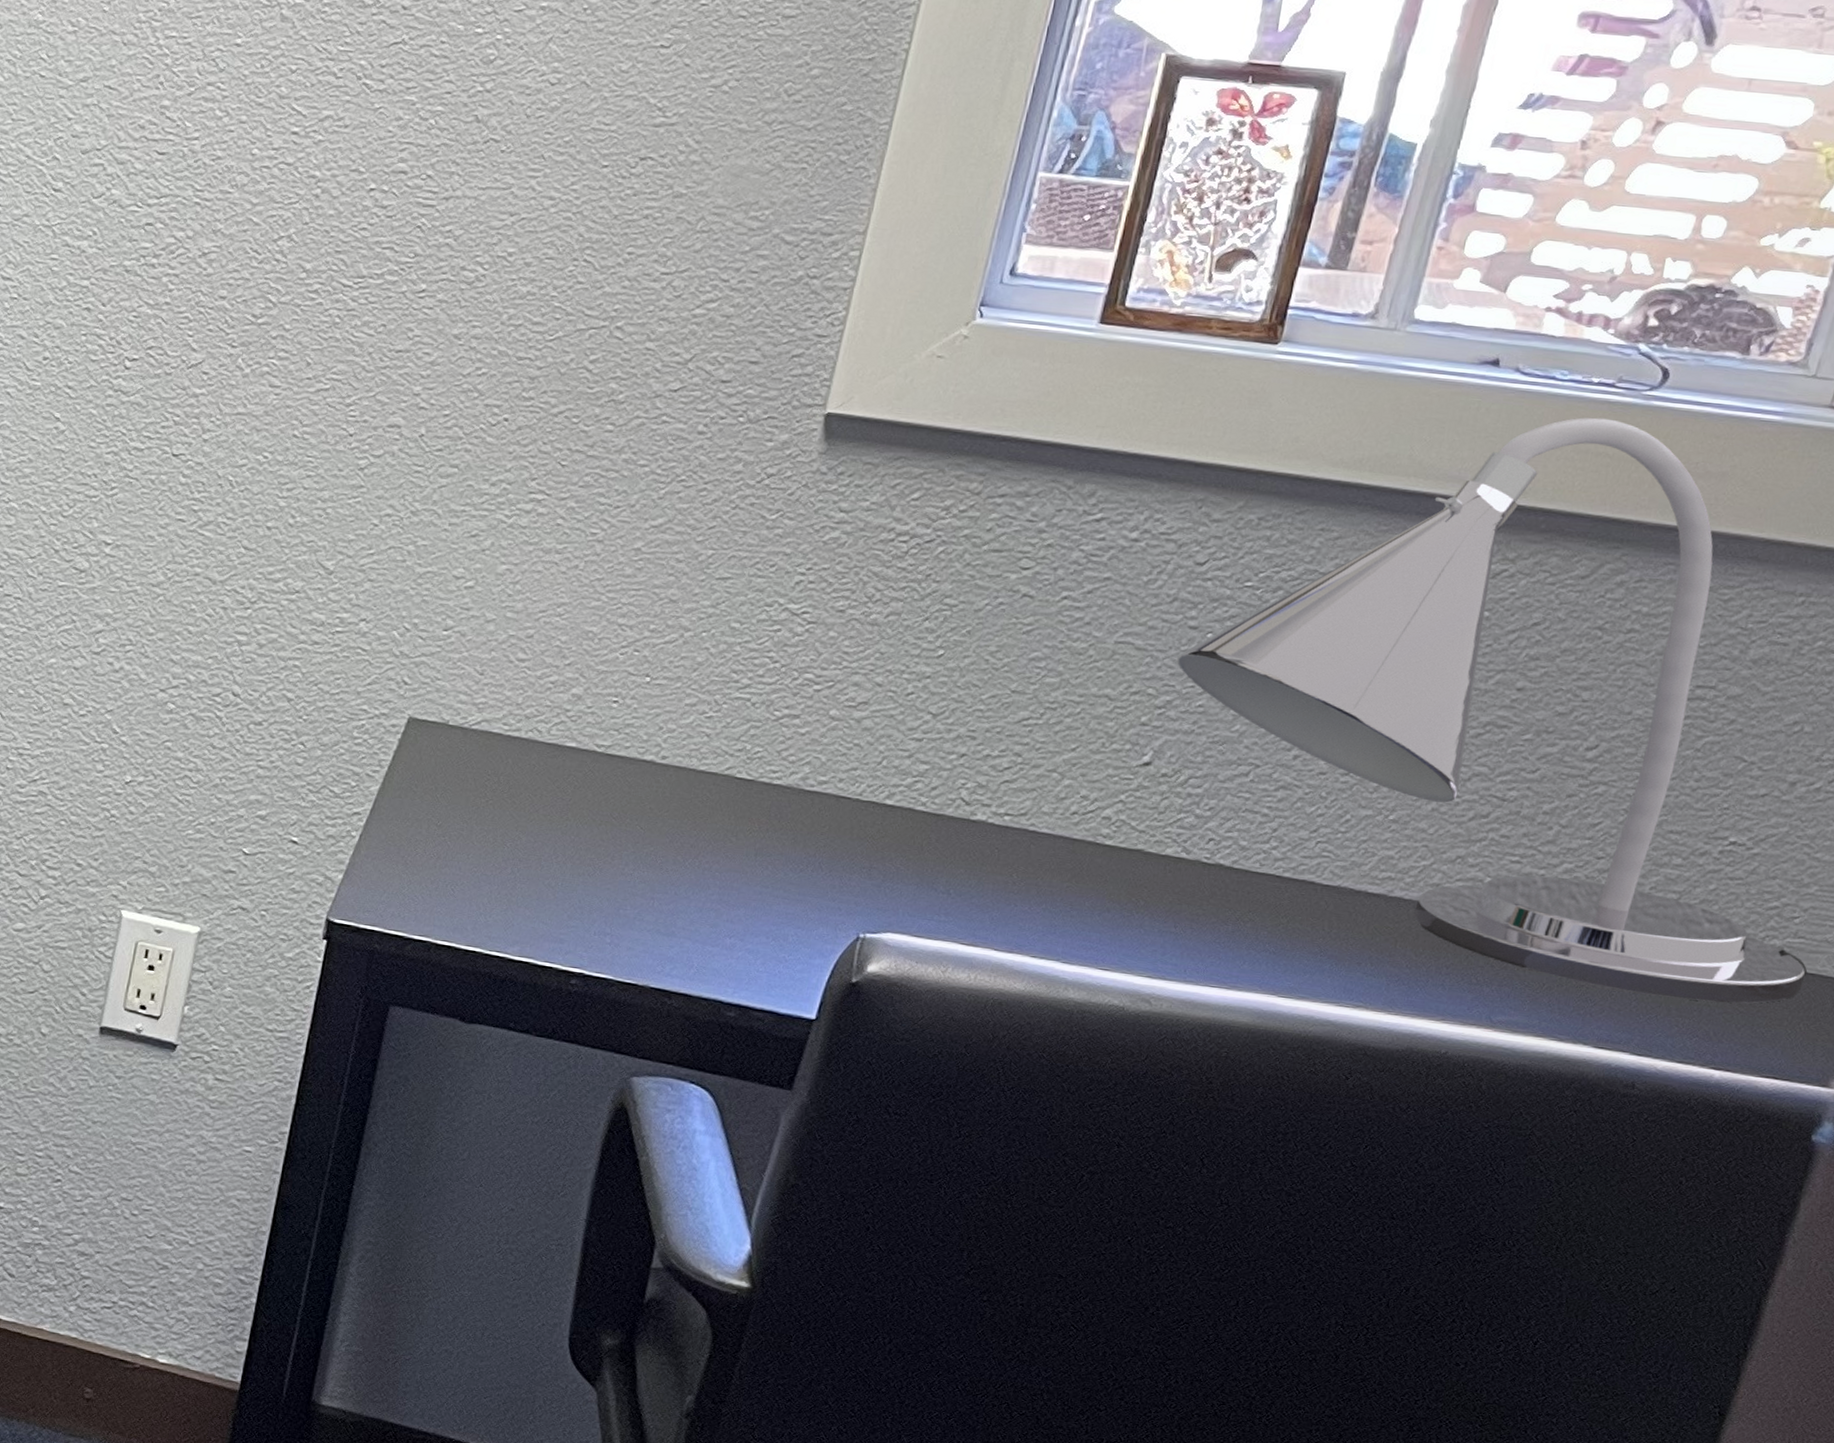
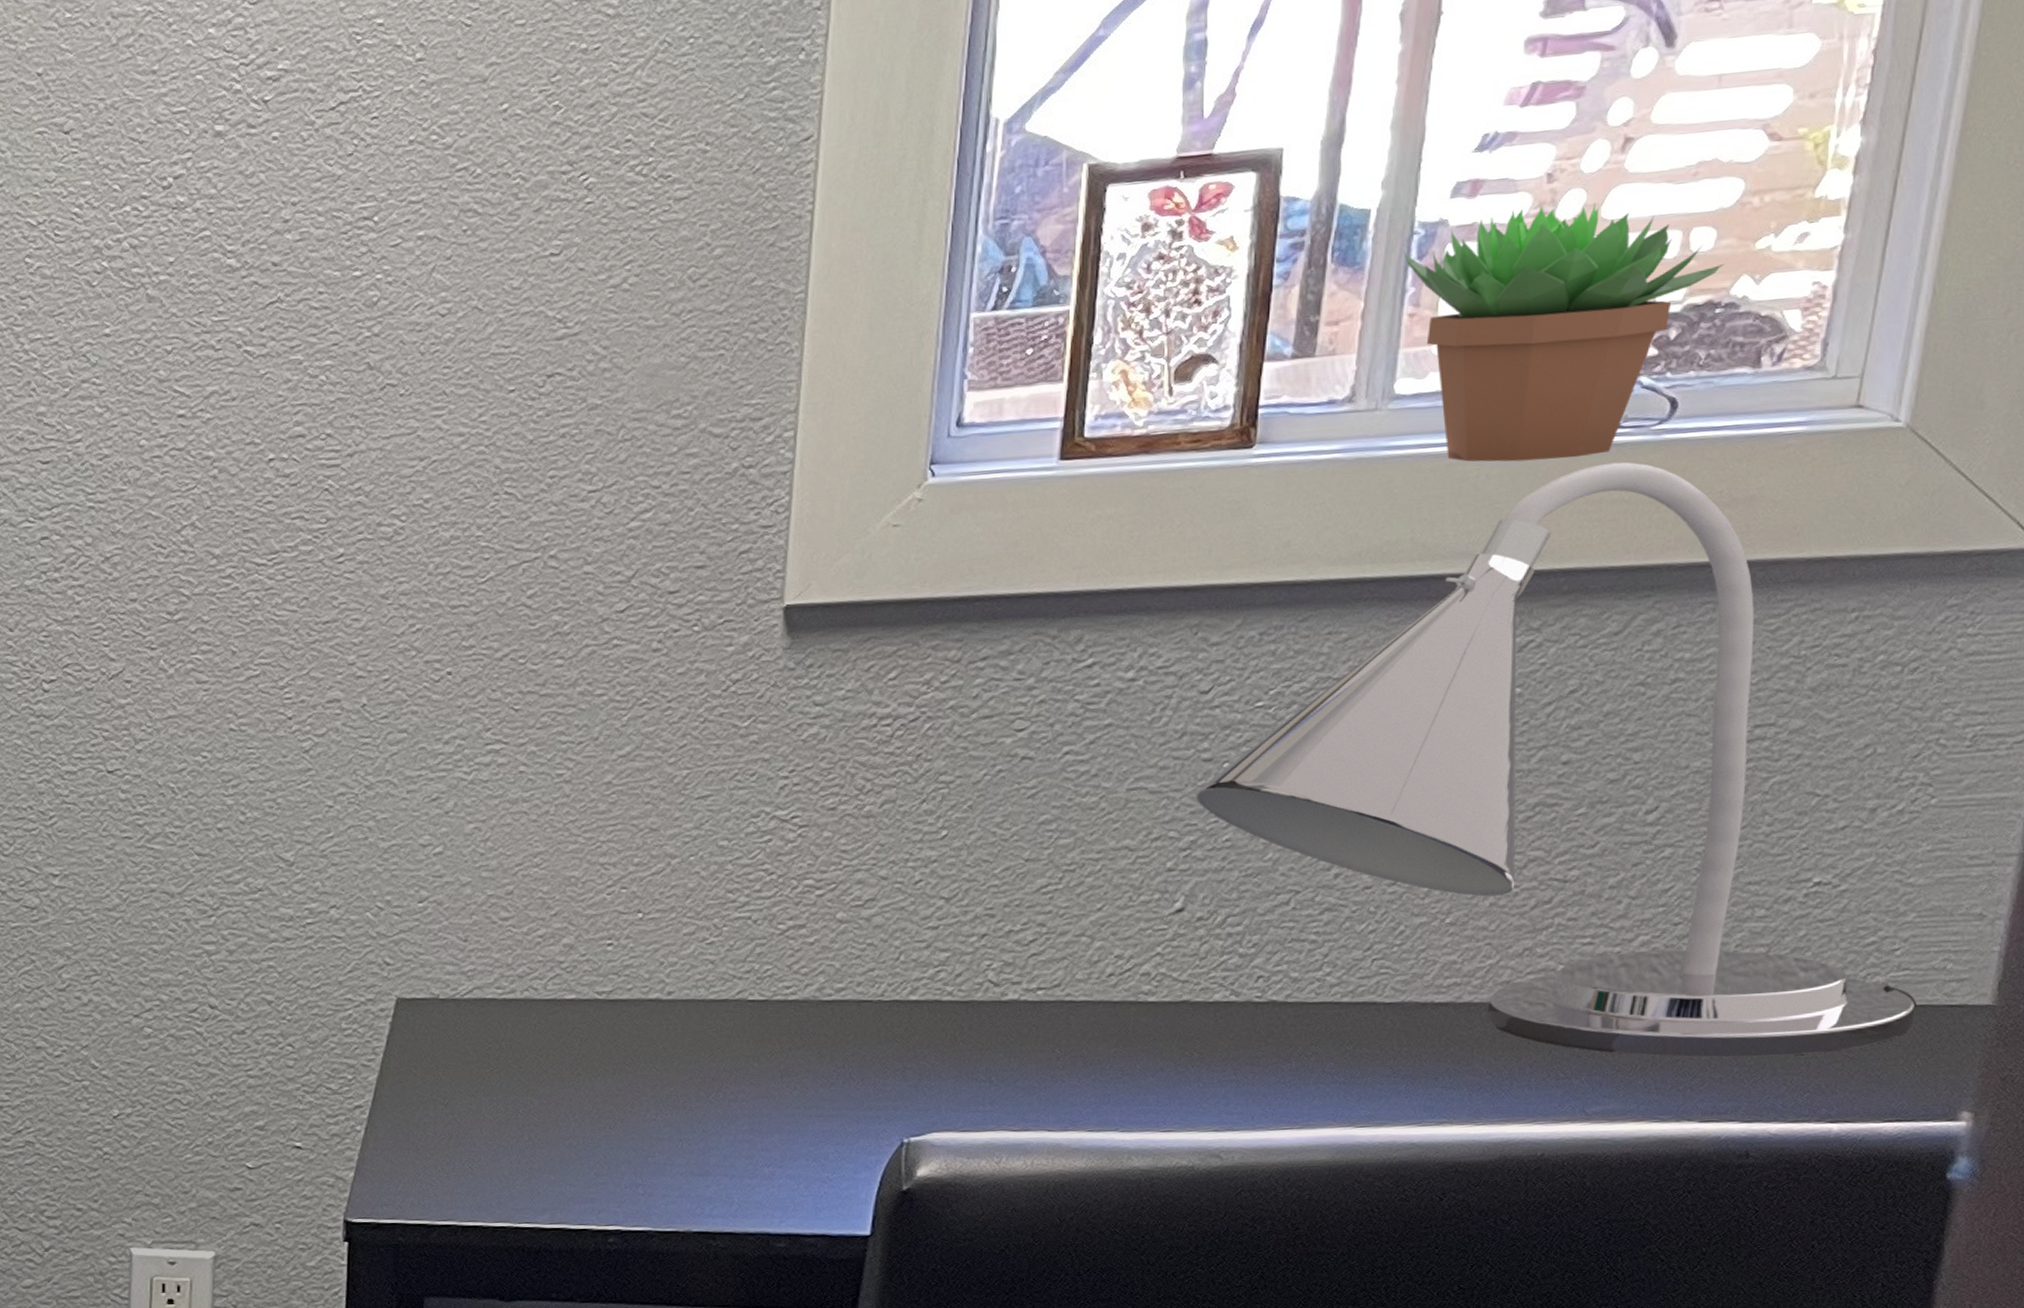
succulent plant: none [1441,168,1730,408] -> present [1403,202,1724,462]

